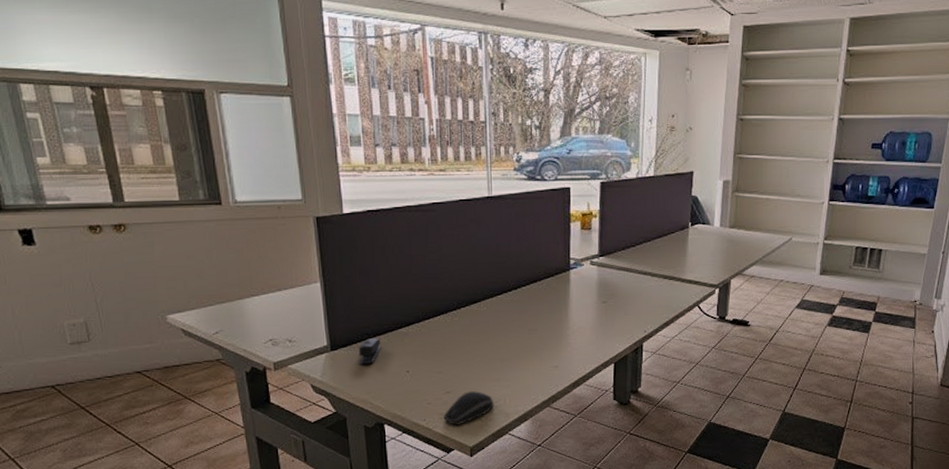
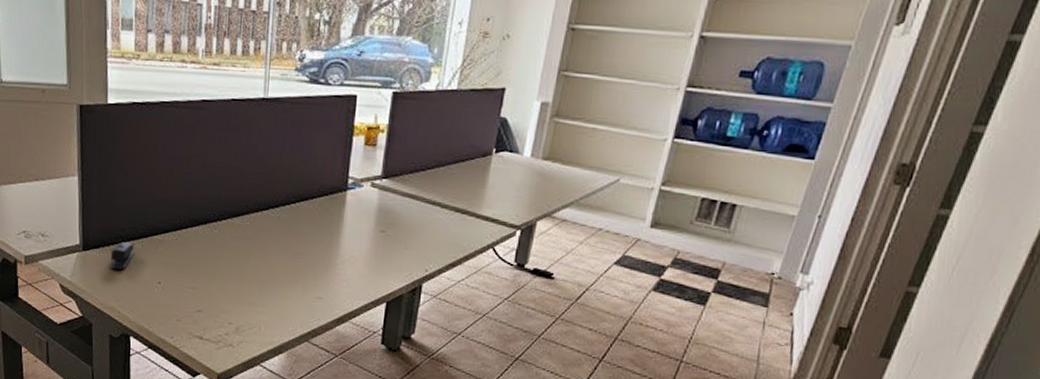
computer mouse: present [444,391,494,425] -> none [192,313,248,348]

